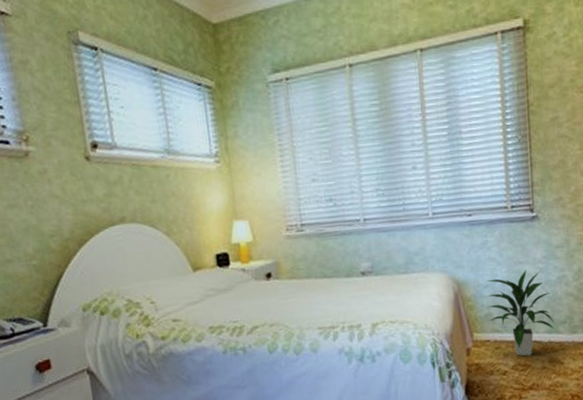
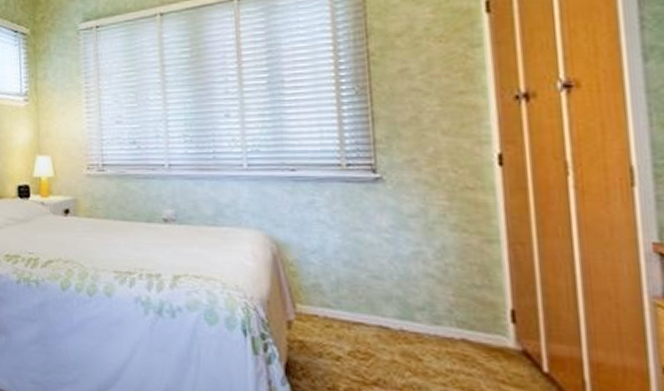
indoor plant: present [486,269,554,356] -> none [314,238,407,343]

